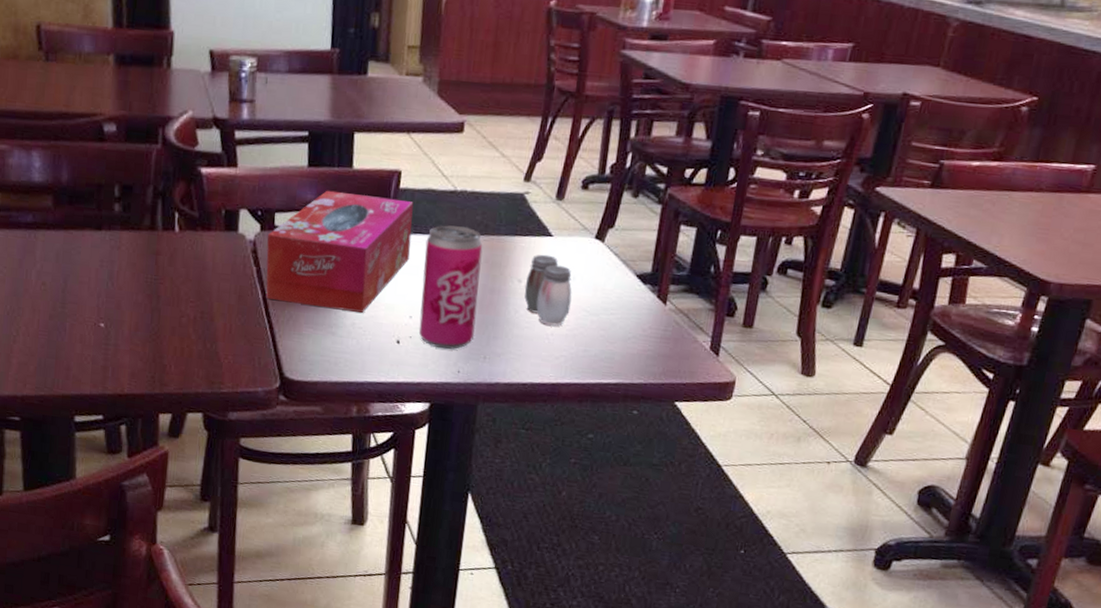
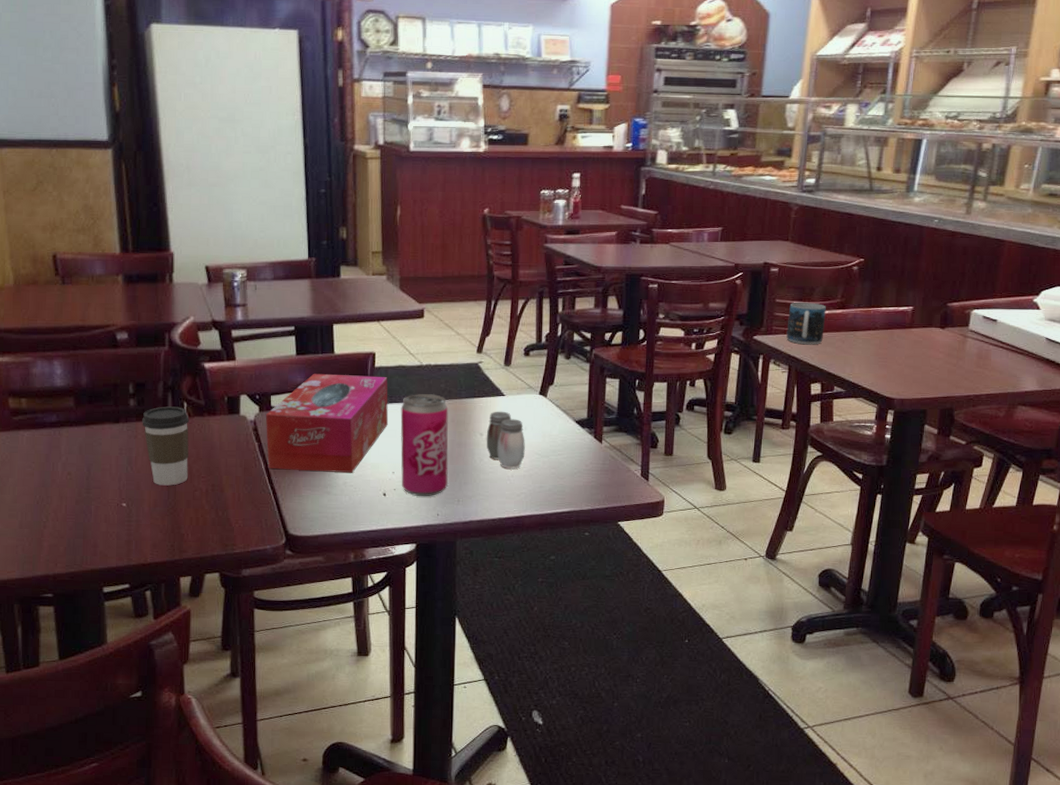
coffee cup: none [127,215,180,308] -> present [142,406,189,486]
mug: none [919,147,978,205] -> present [786,302,826,345]

